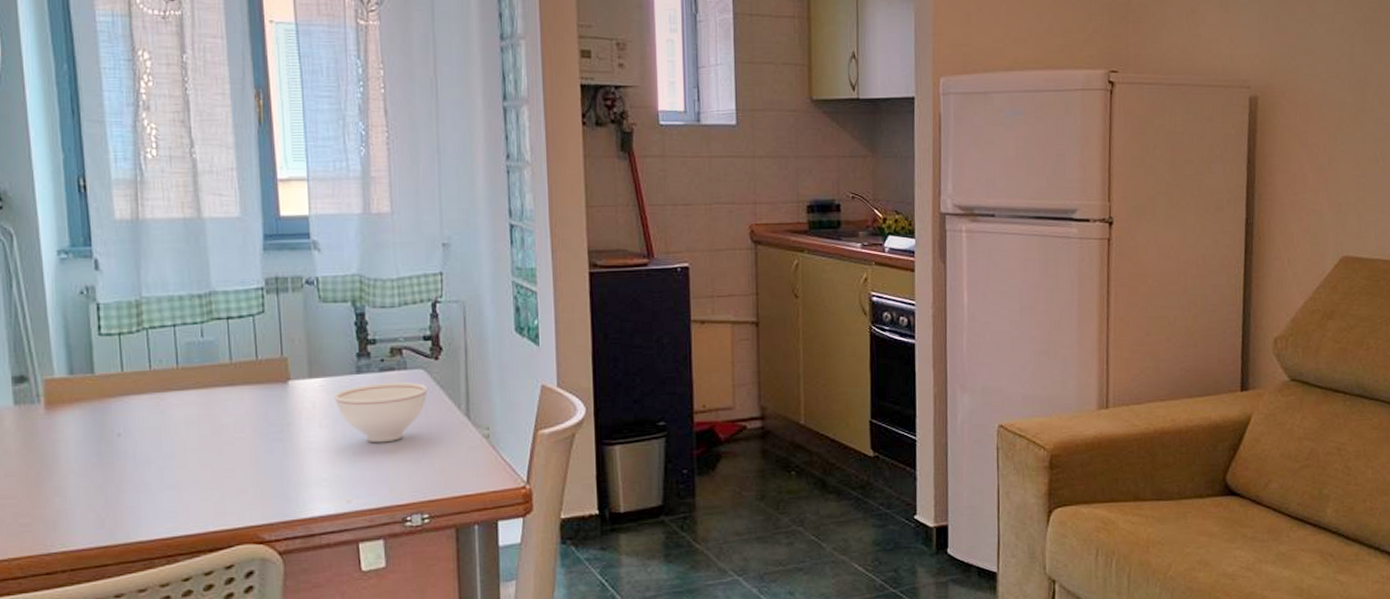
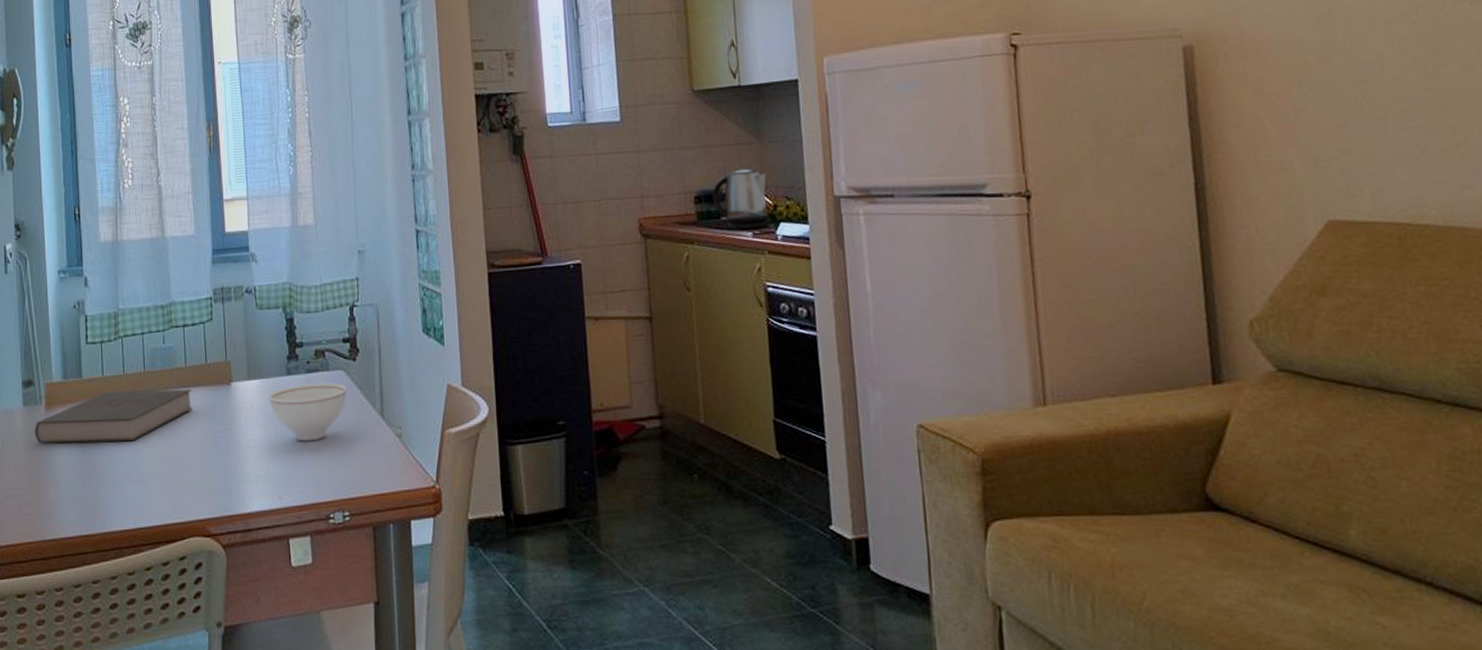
book: none [31,387,240,448] -> present [34,389,193,444]
kettle: none [824,181,878,241] -> present [712,168,769,231]

